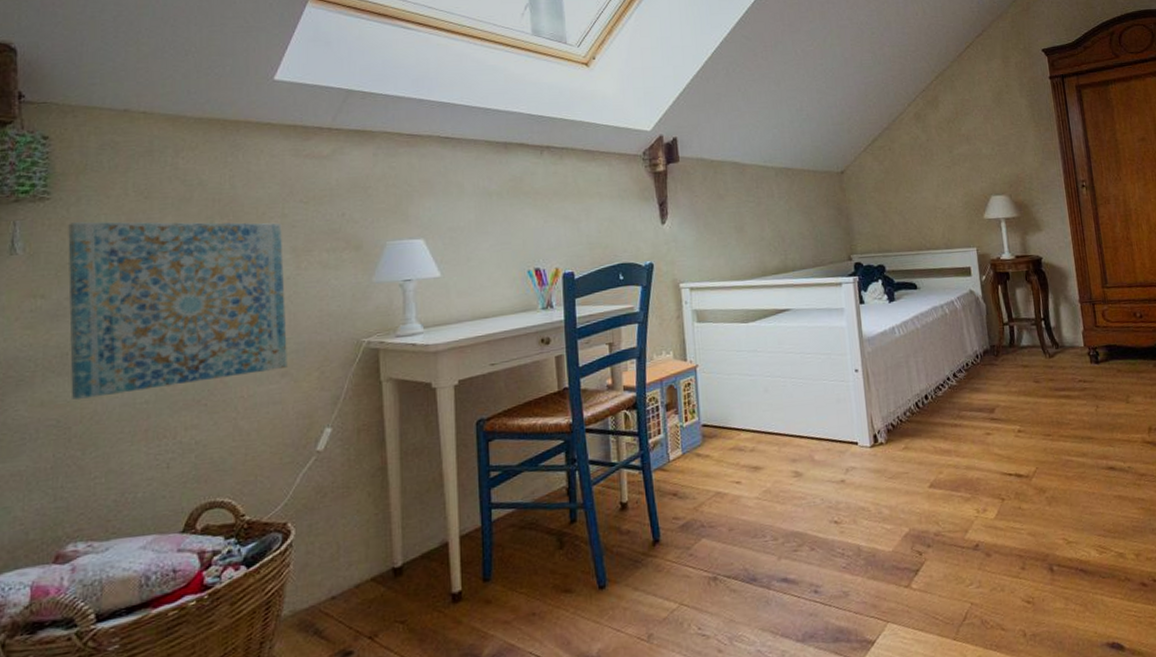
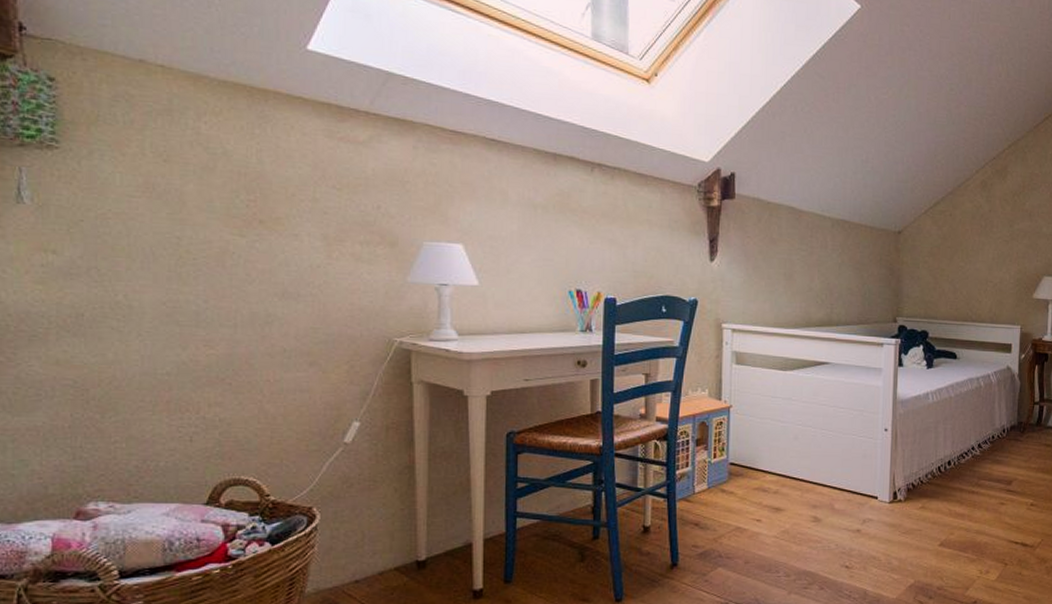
wall art: present [68,221,287,400] -> none [80,177,316,363]

